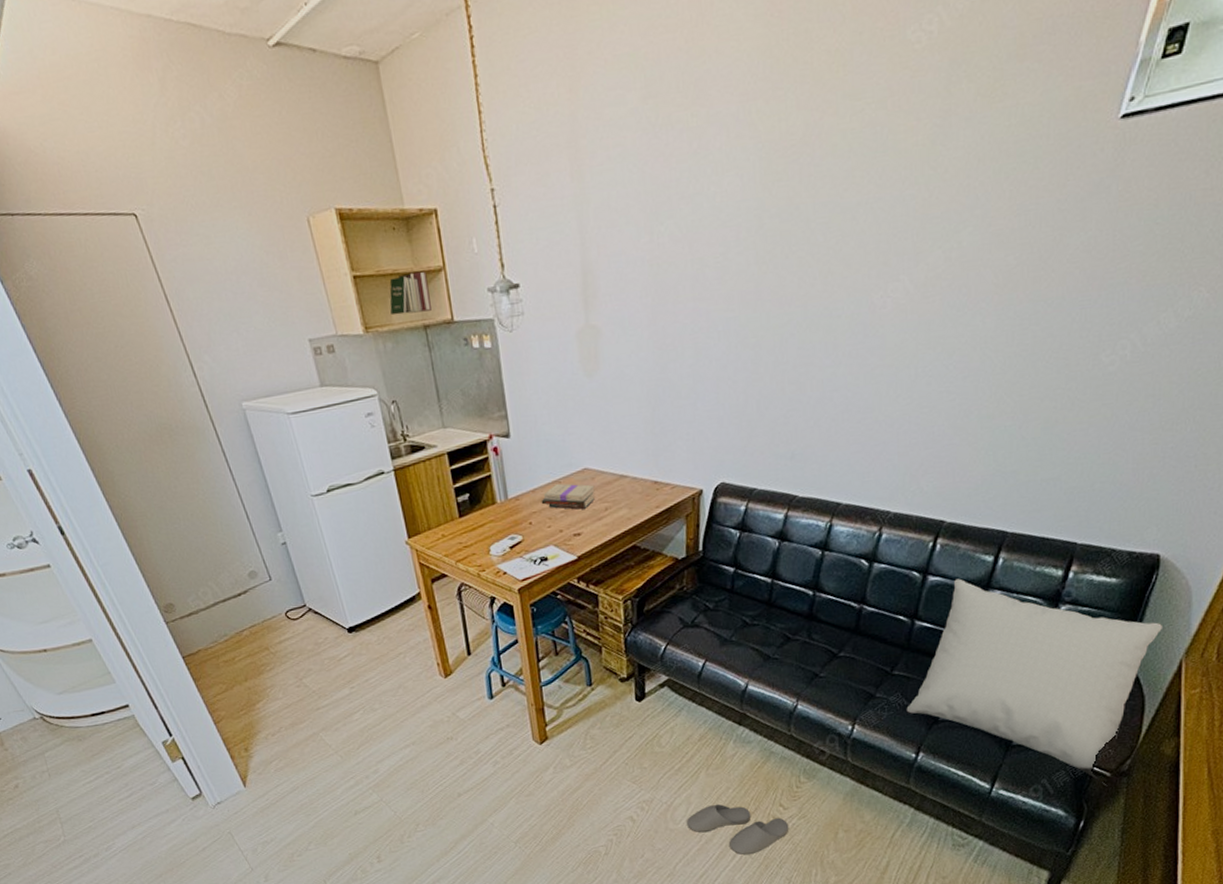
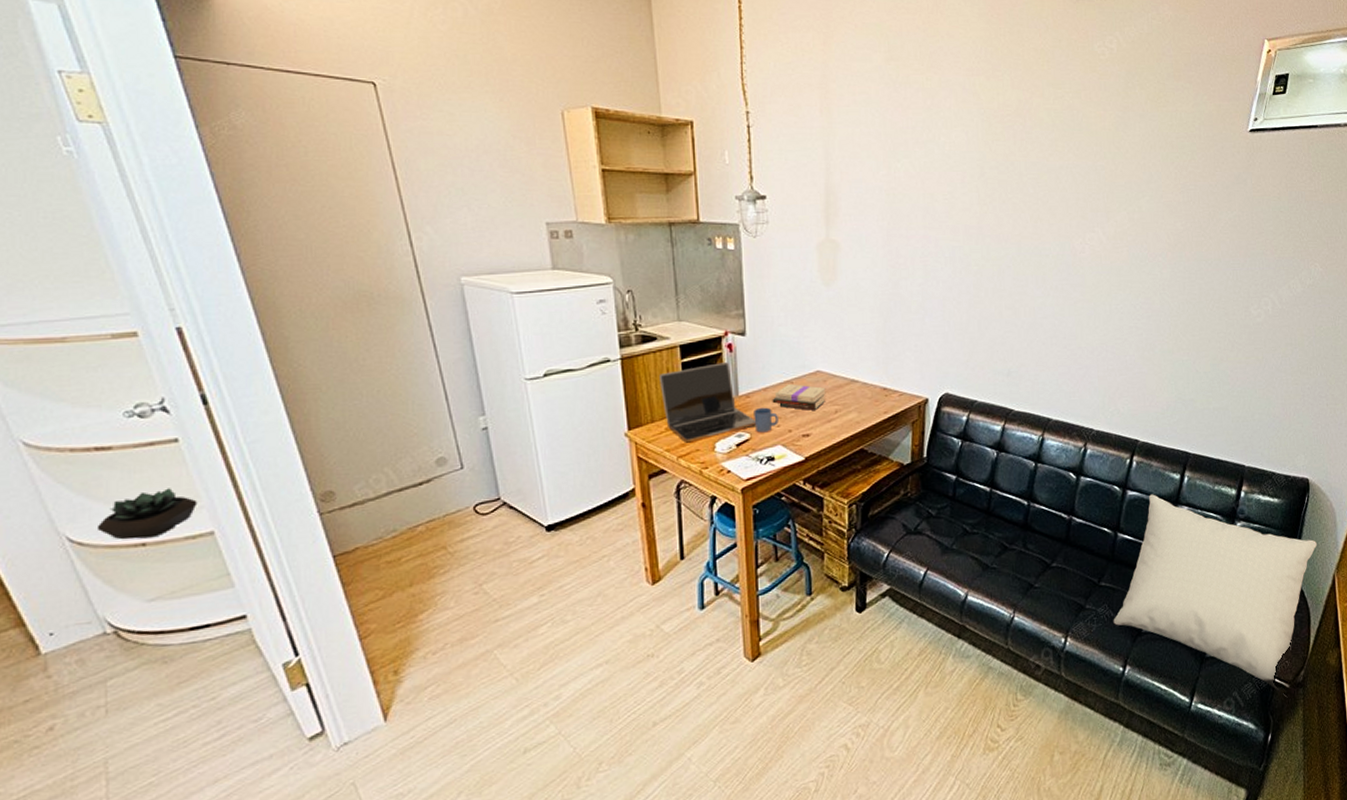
succulent plant: none [10,605,76,647] -> present [96,488,198,539]
books: present [389,270,432,316] -> none [636,173,678,210]
laptop: none [431,466,527,548] -> present [660,362,756,443]
mug: none [524,508,549,536] -> present [754,407,778,434]
slippers: present [687,804,789,855] -> none [904,726,1007,785]

